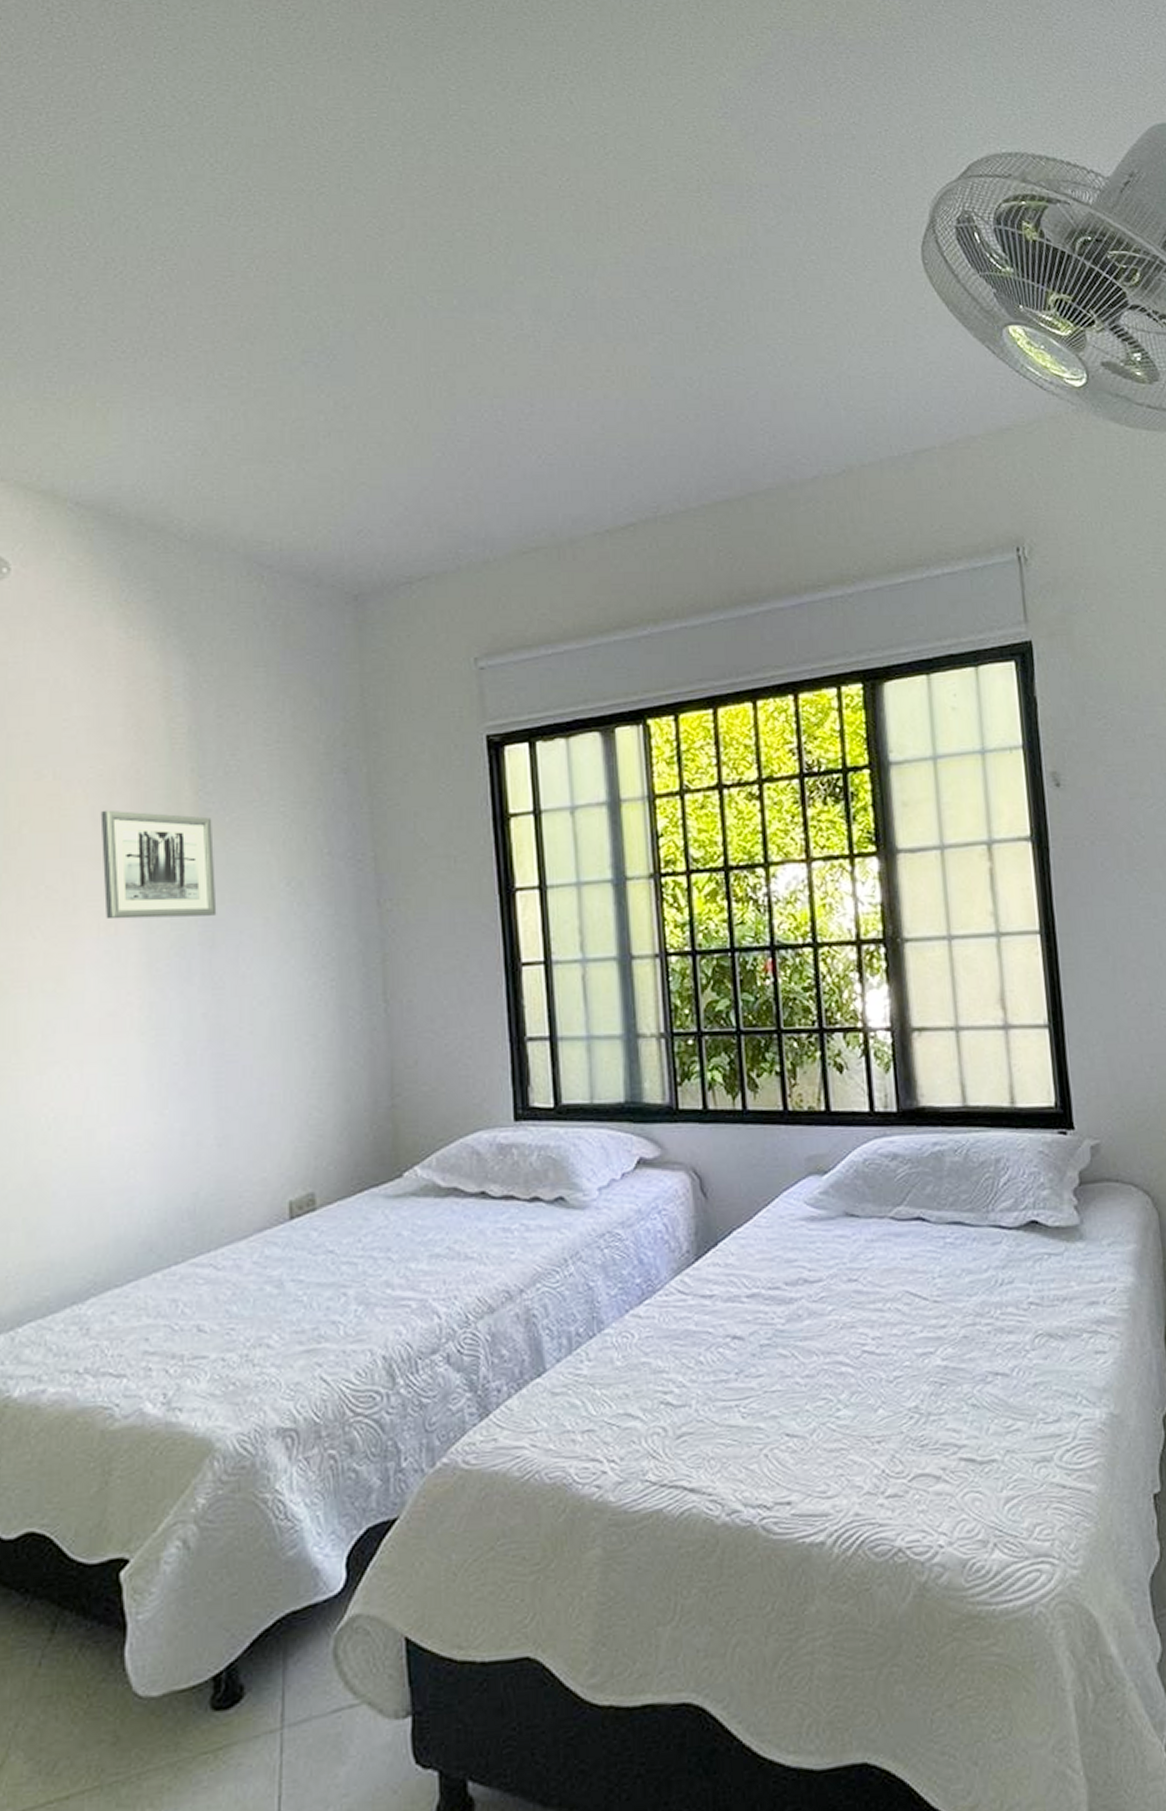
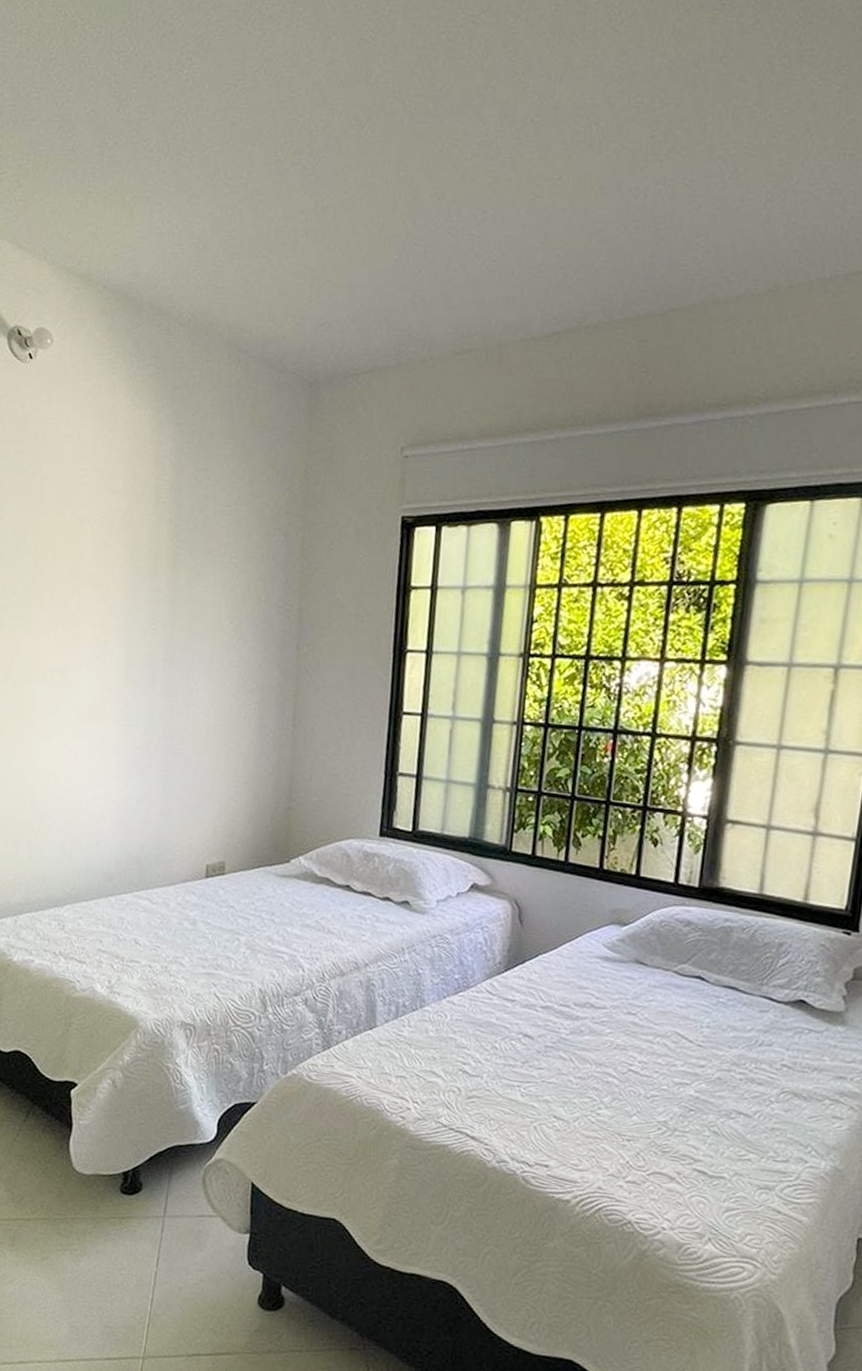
wall art: present [100,810,217,920] -> none [99,545,181,639]

